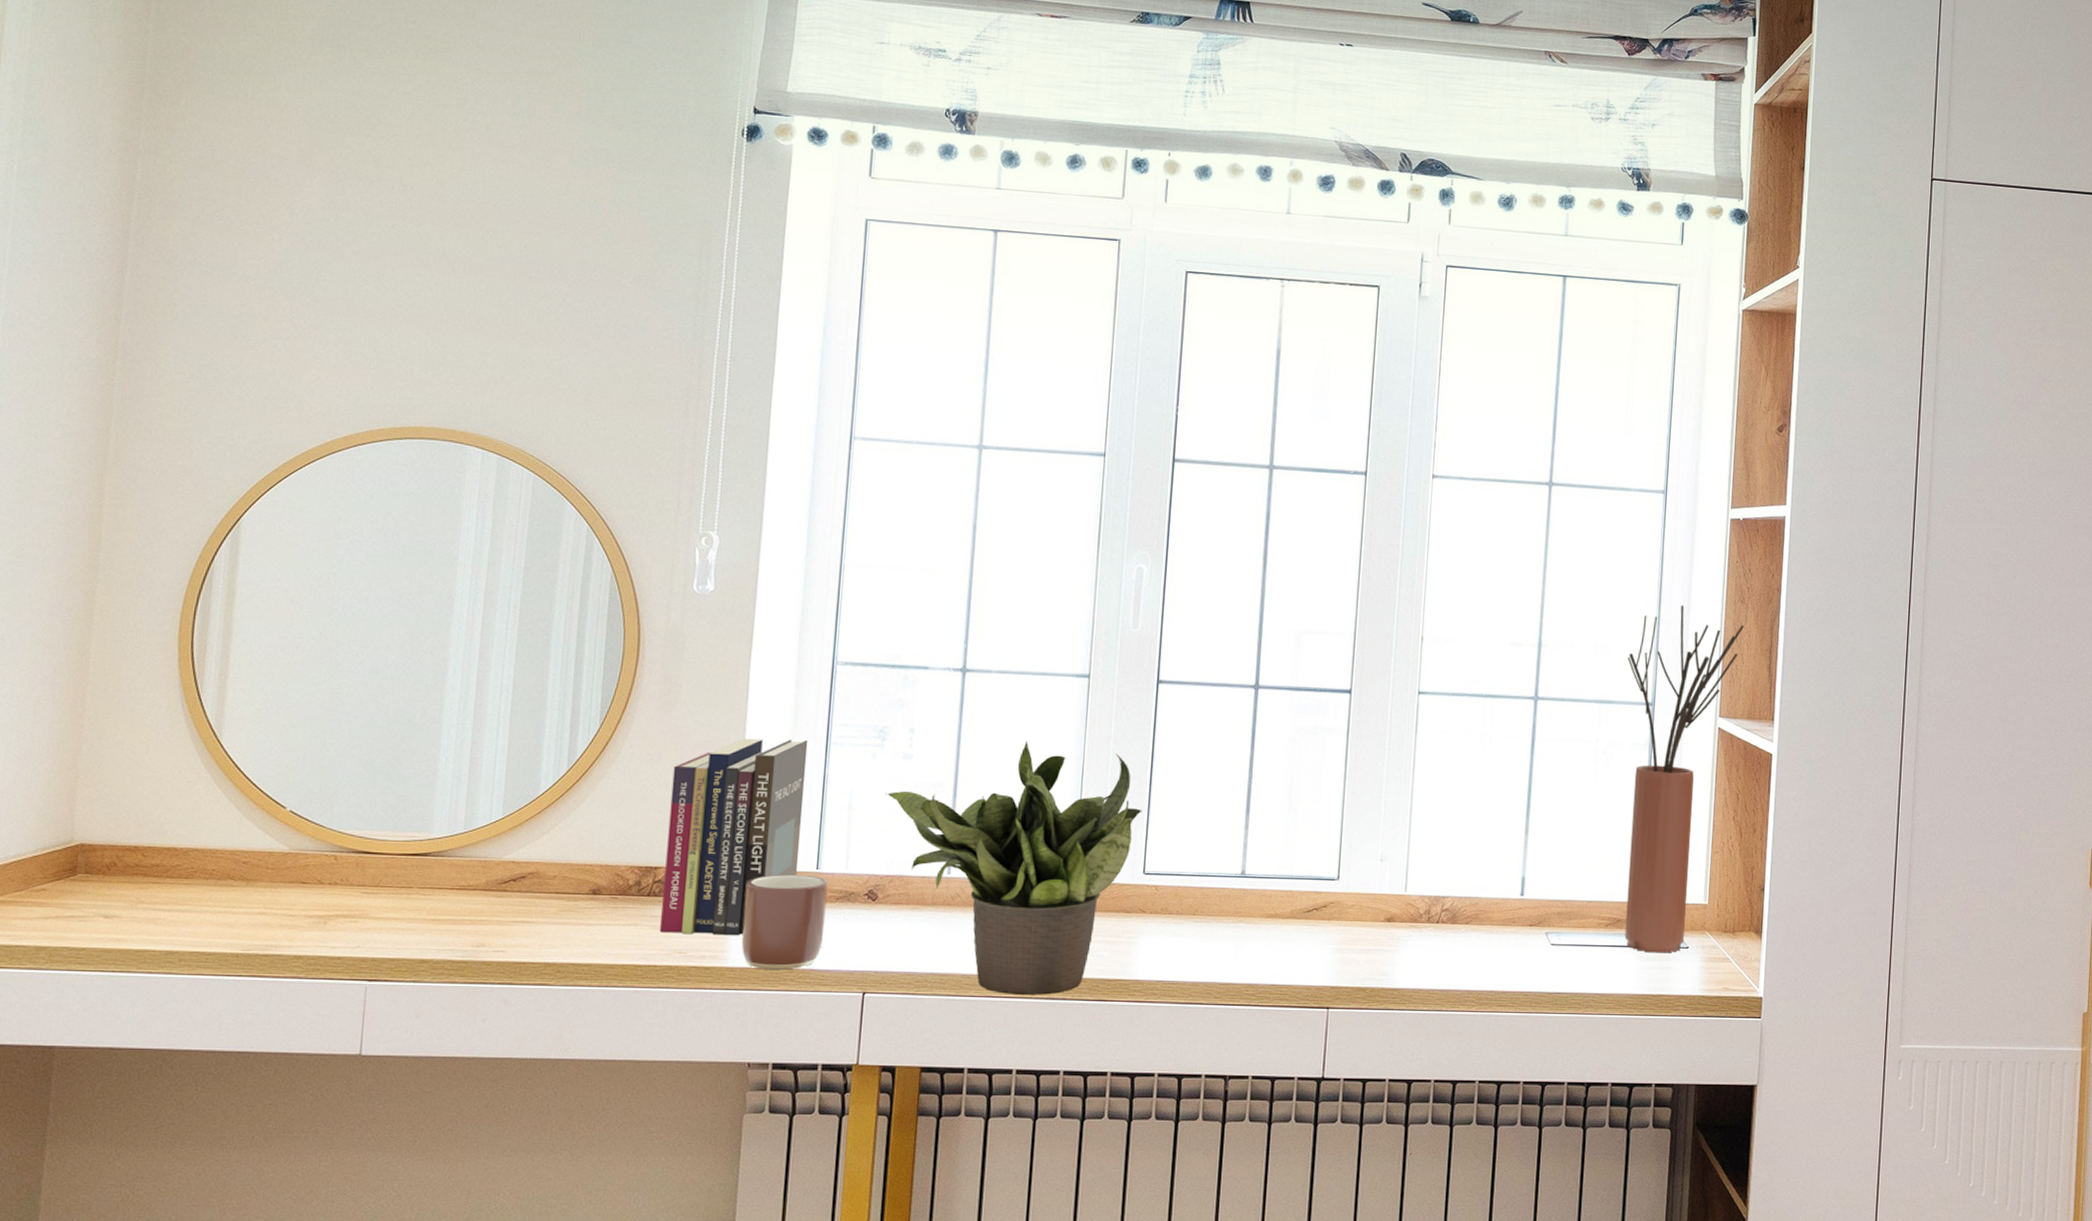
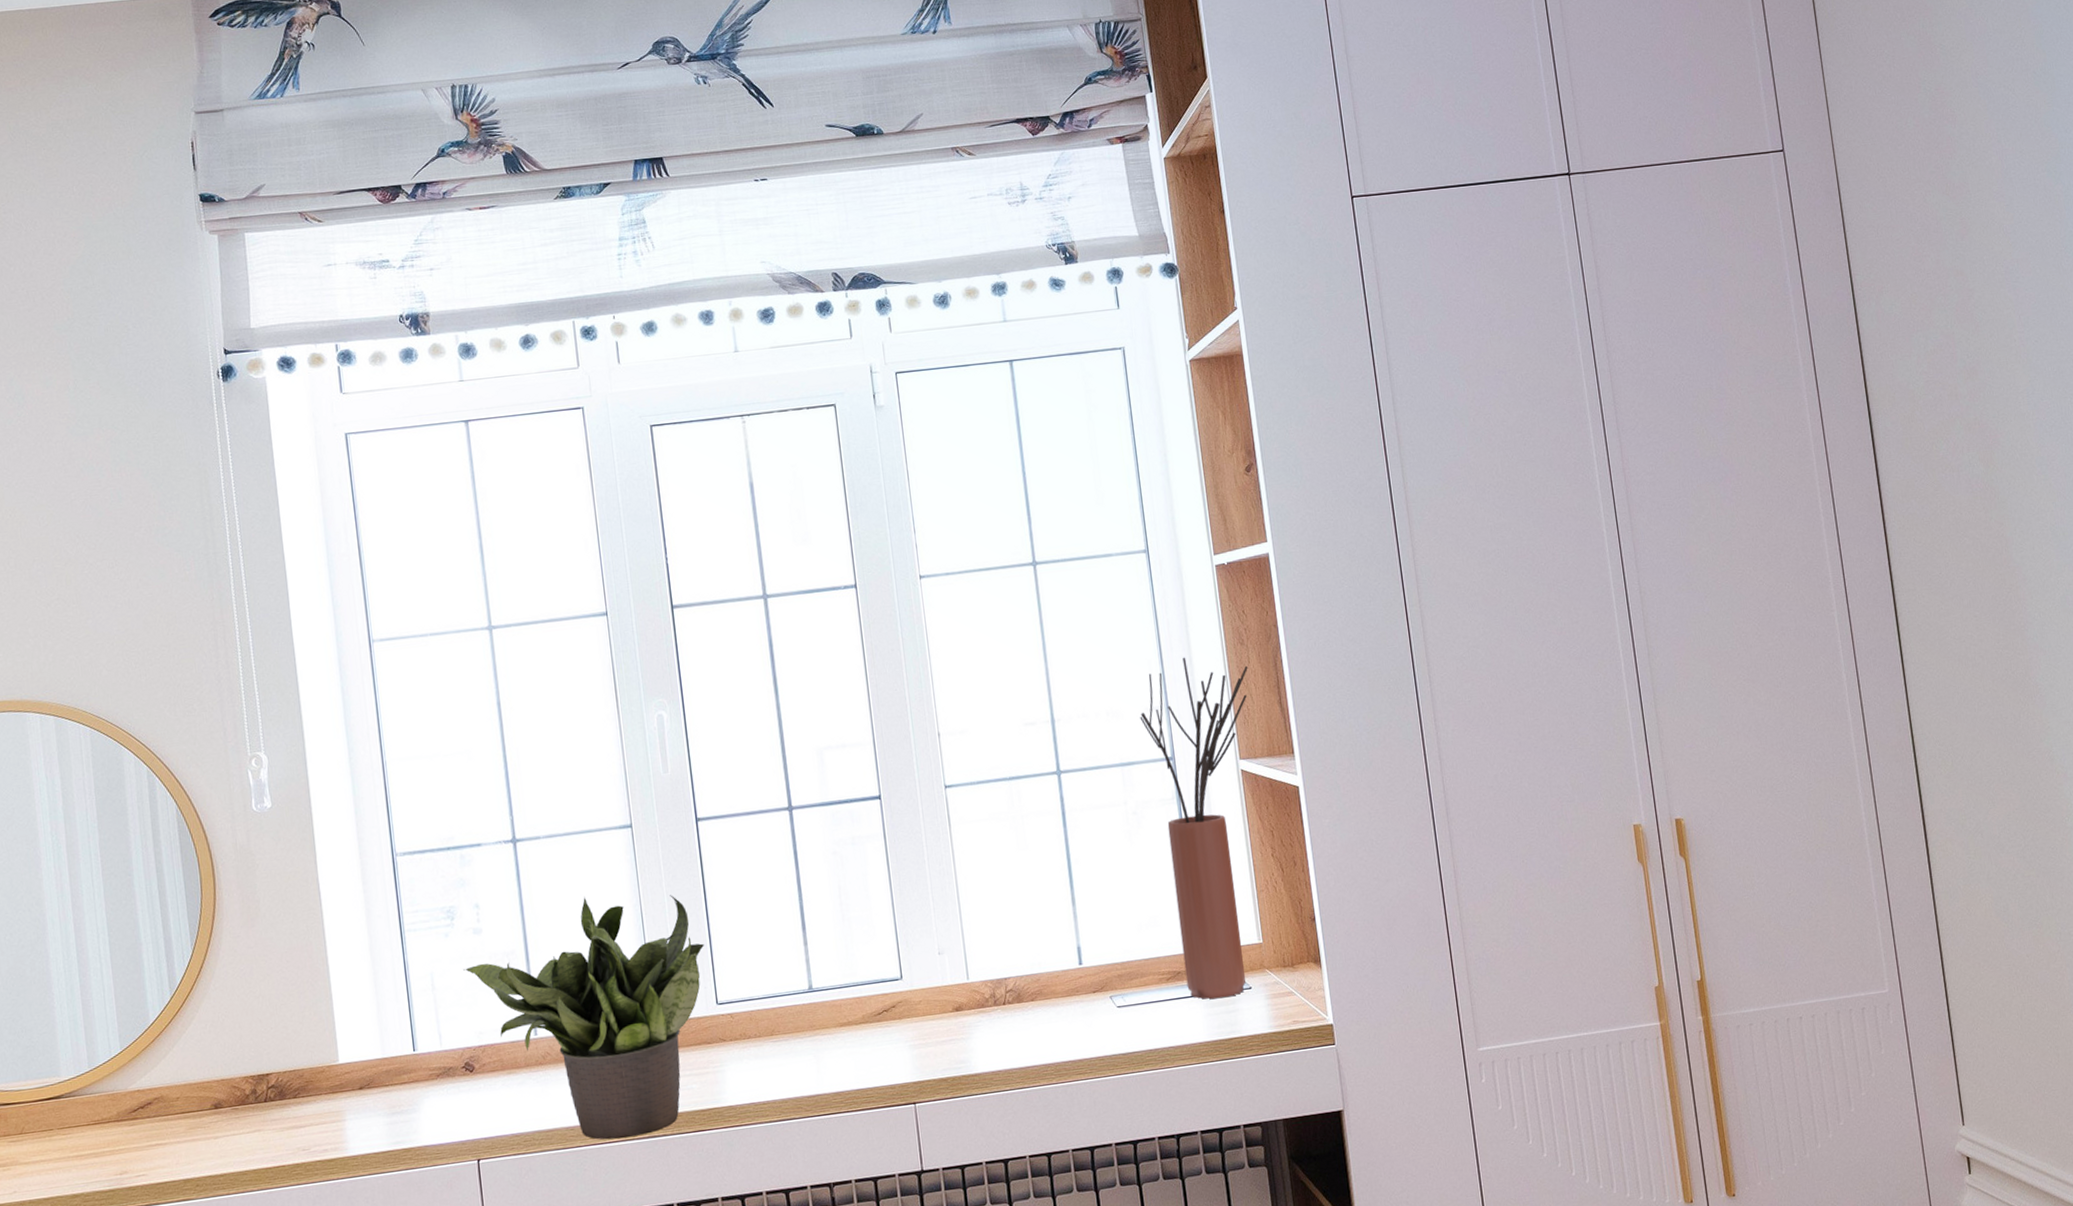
books: present [660,738,808,936] -> none [266,931,397,1134]
mug: present [741,874,828,970] -> none [351,1057,432,1154]

